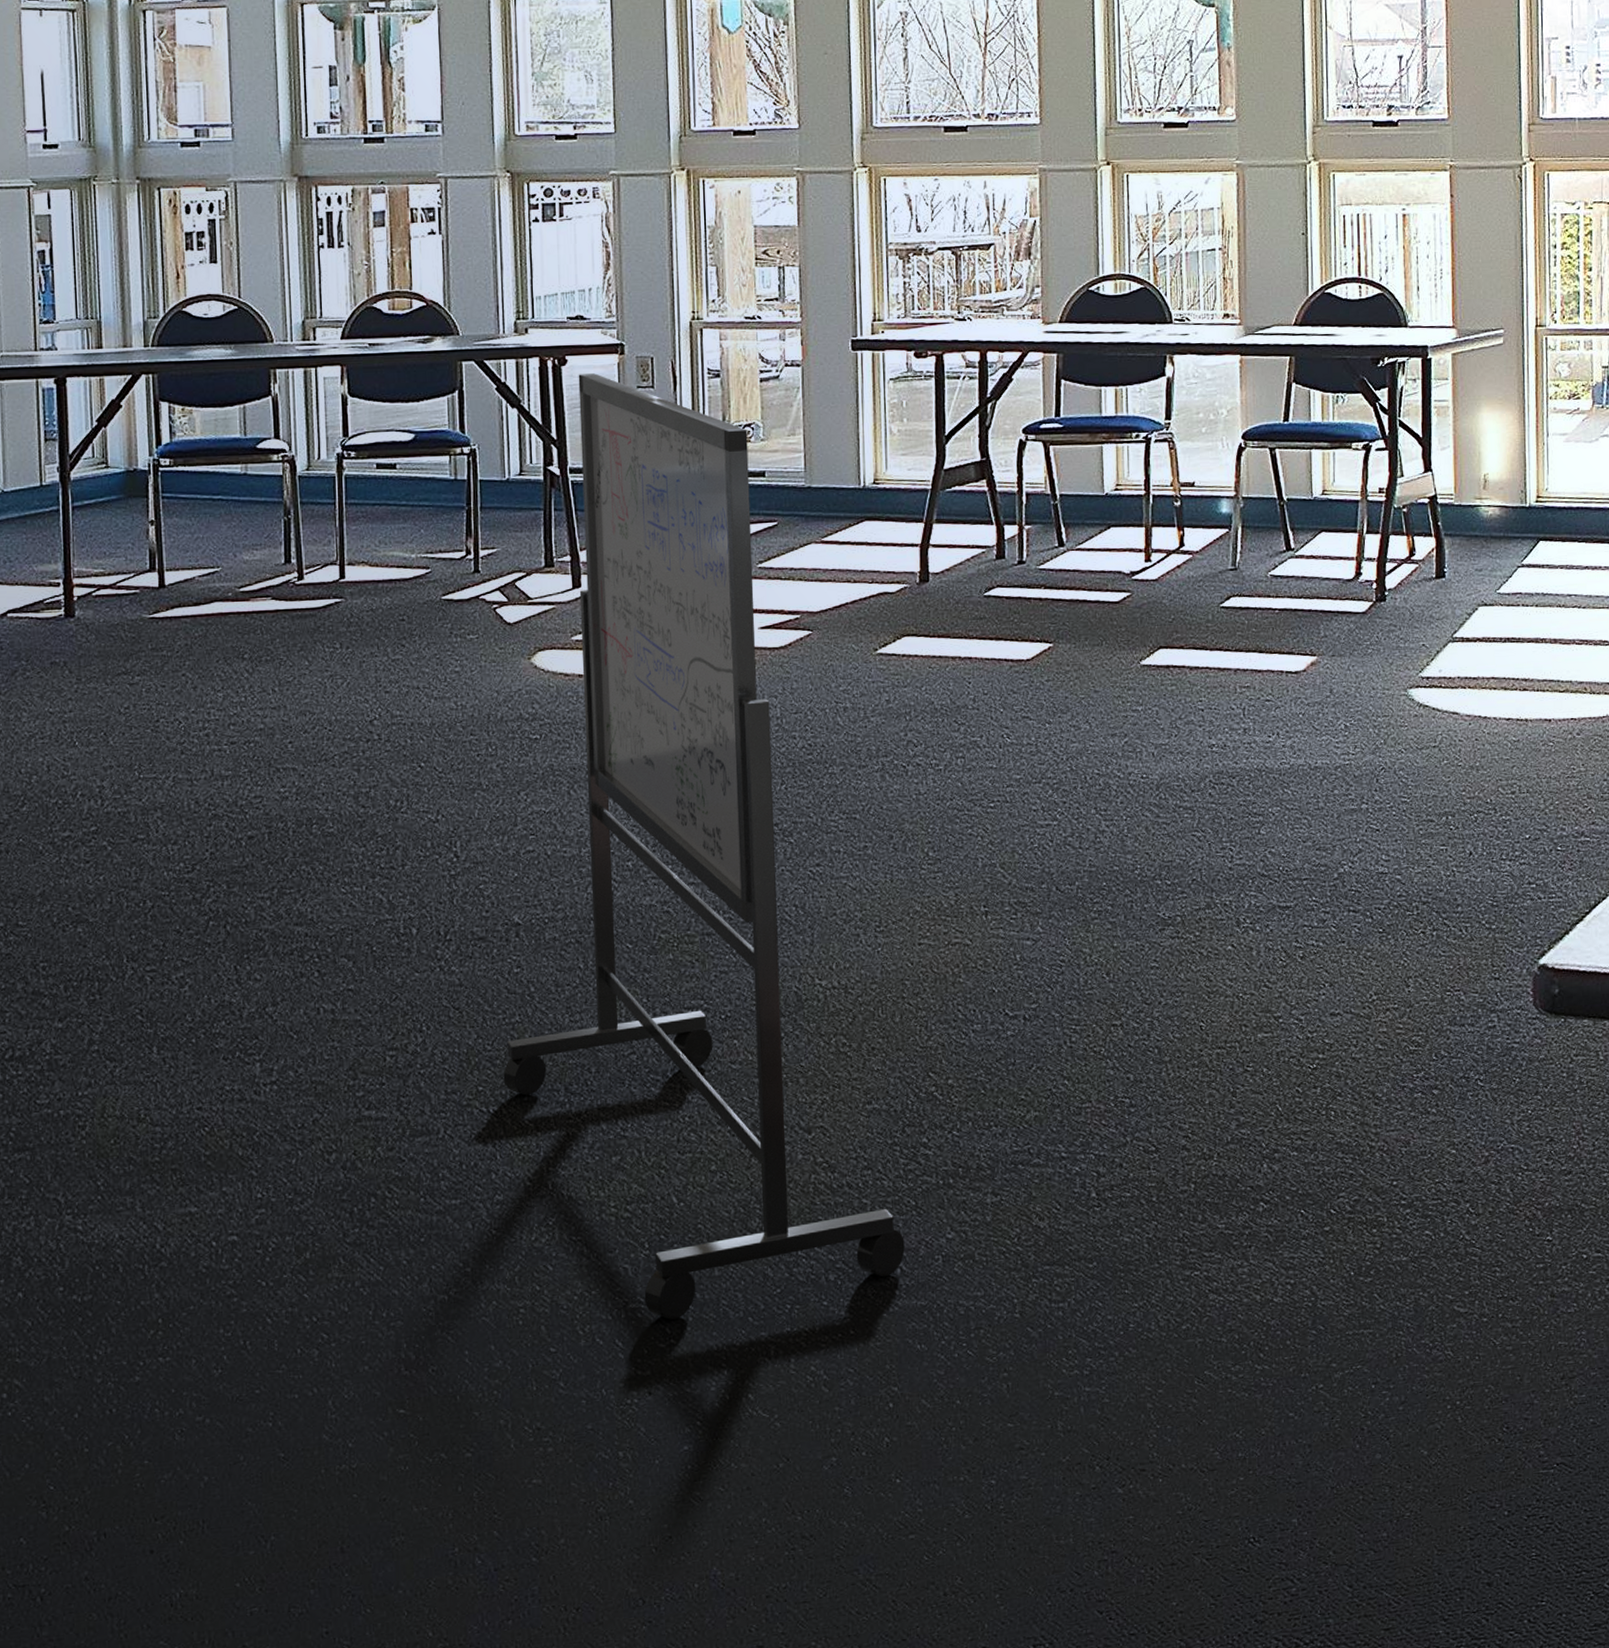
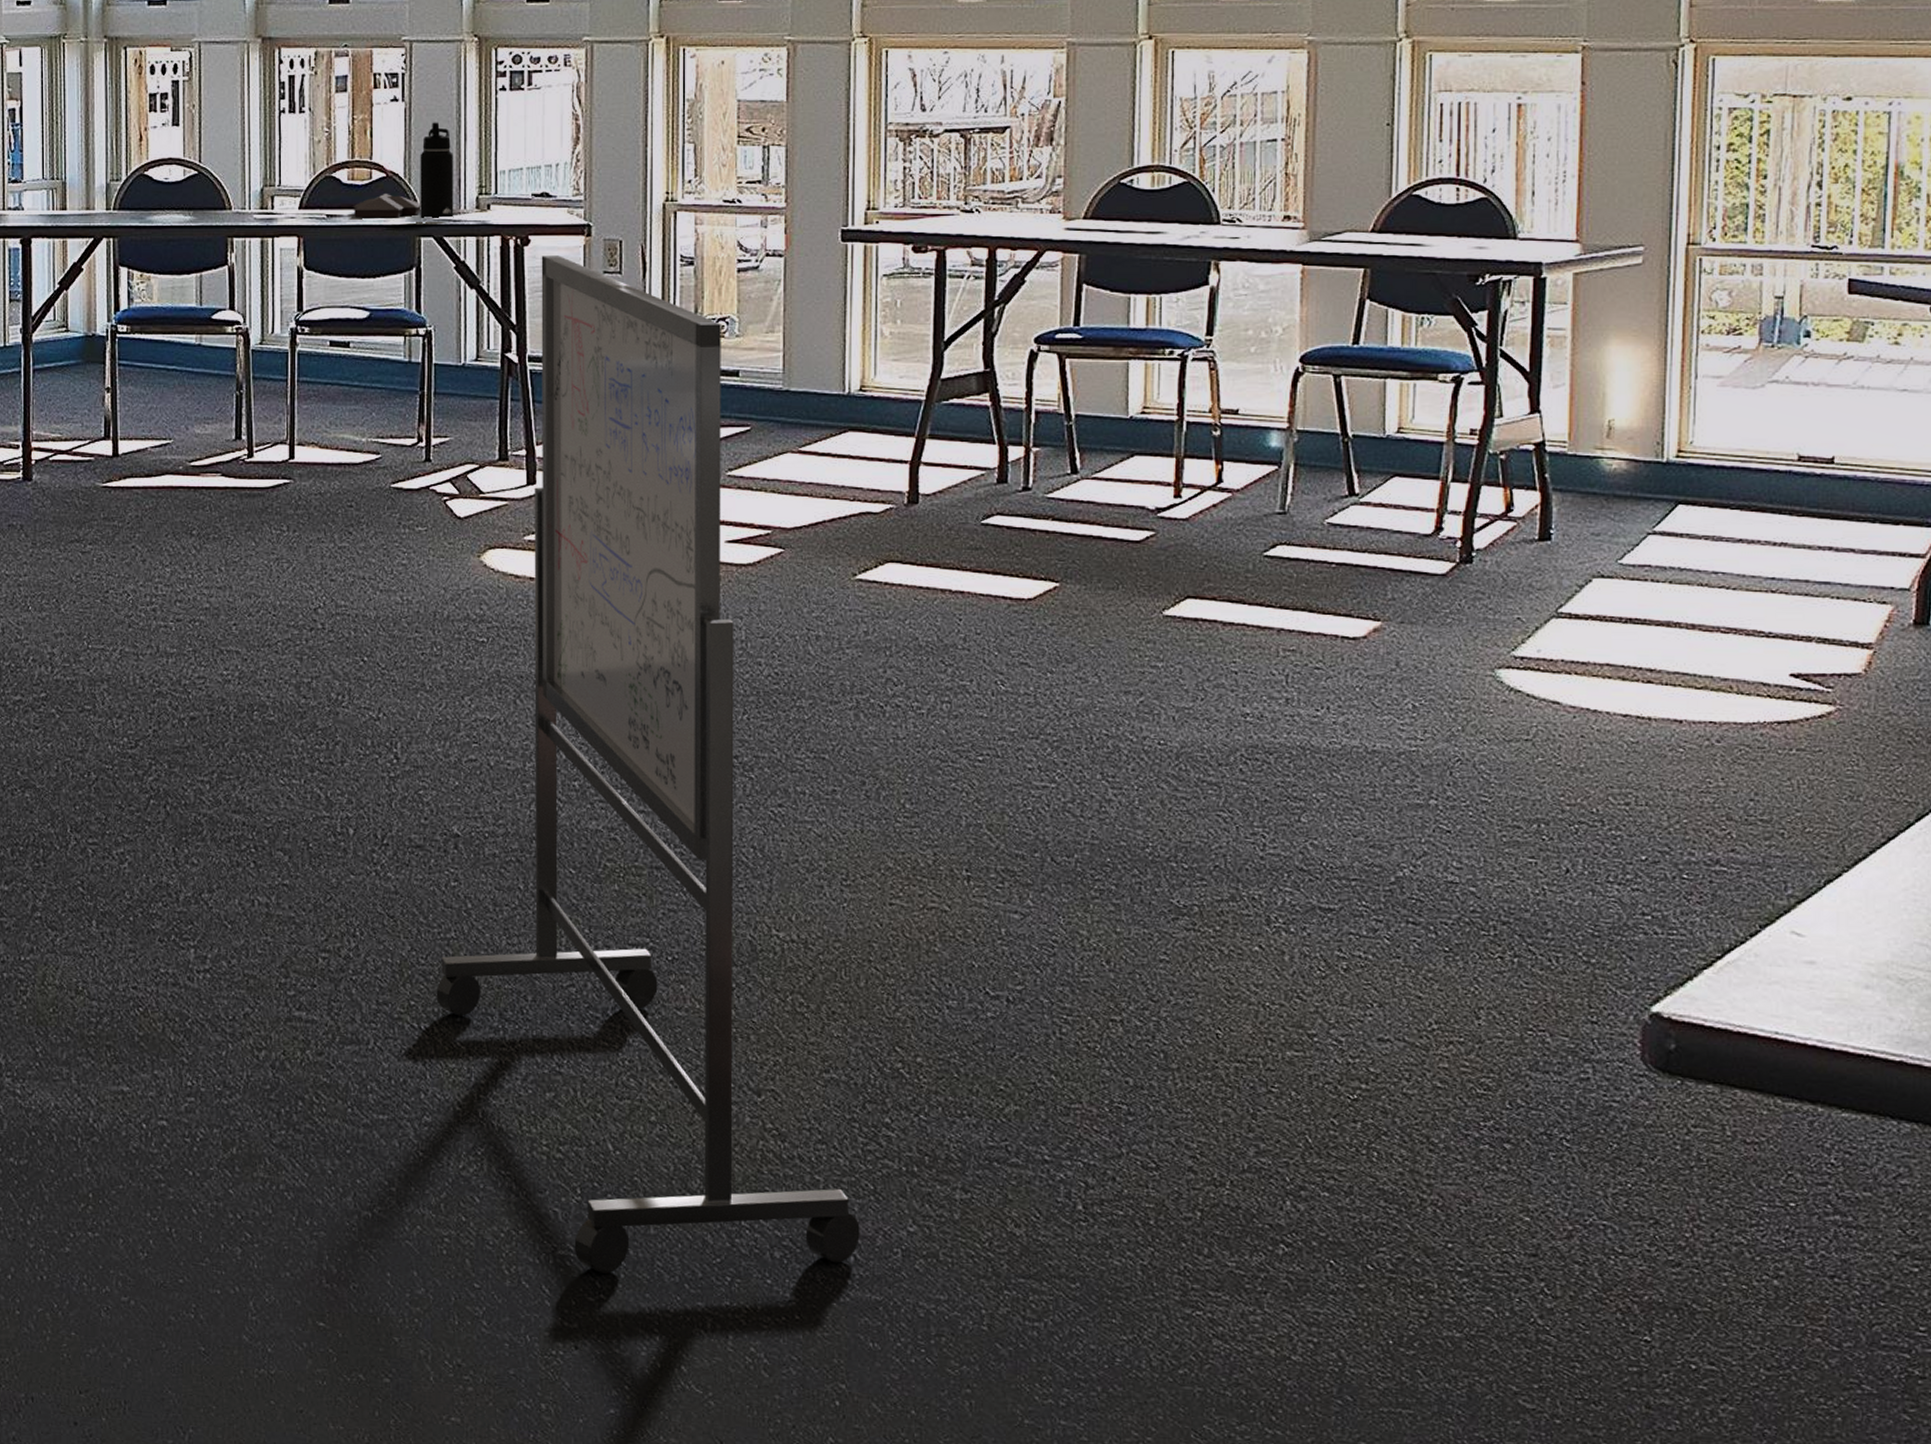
papers: none [394,321,462,346] -> present [353,193,421,218]
water bottle: none [458,252,493,346] -> present [420,122,454,221]

